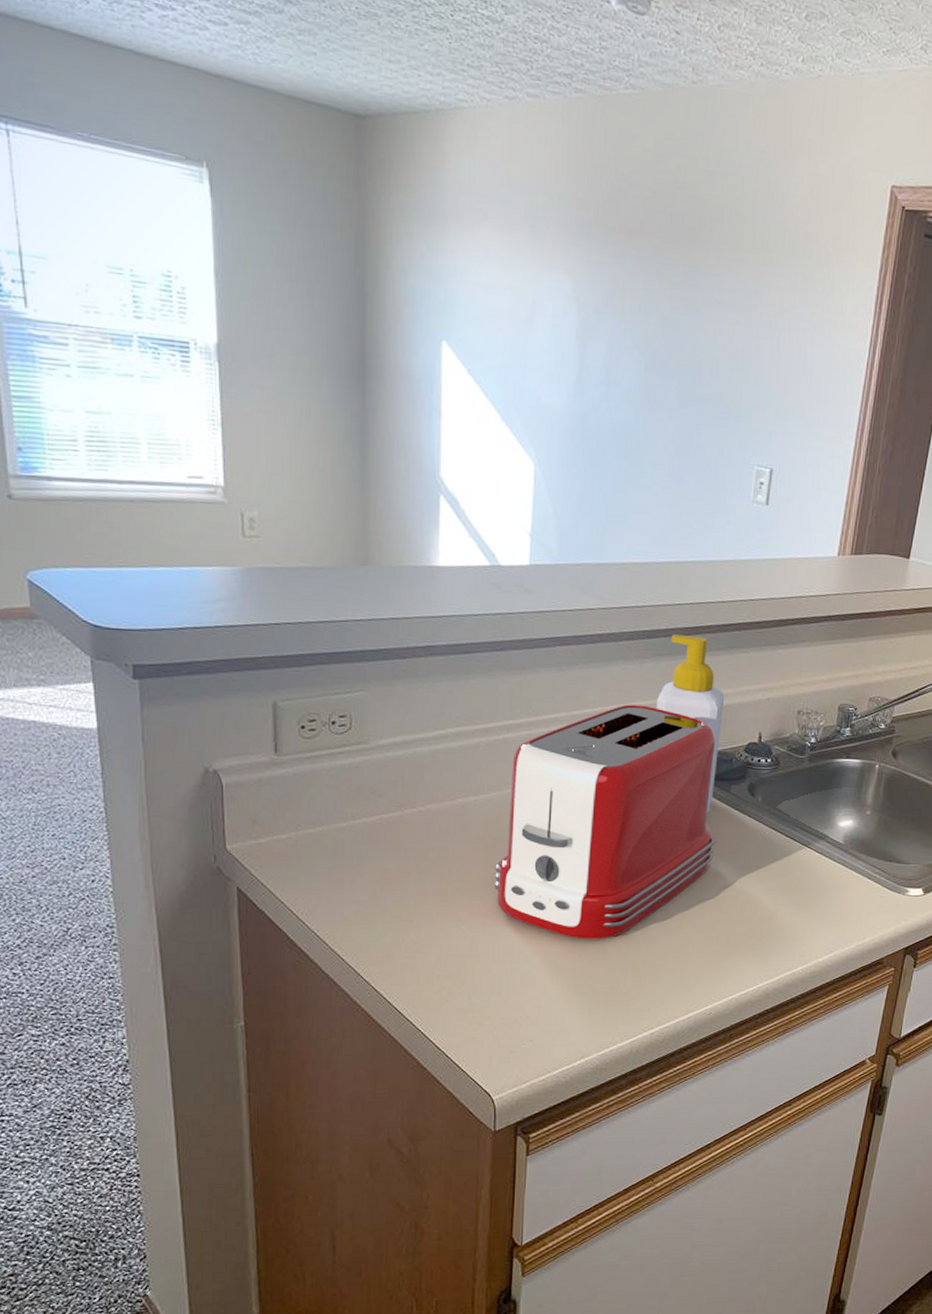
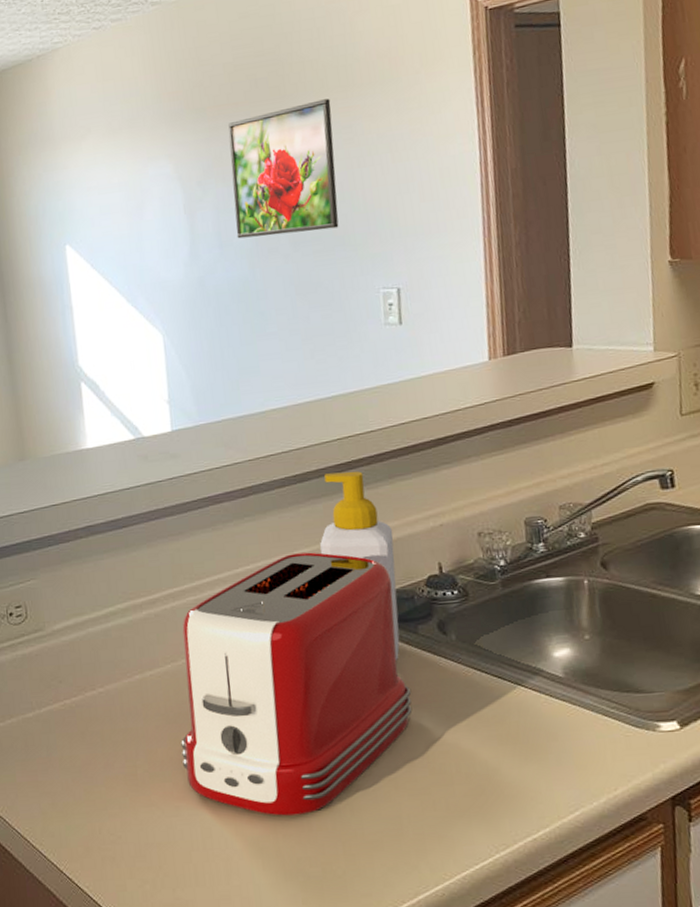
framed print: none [626,252,742,395] -> present [228,98,339,239]

